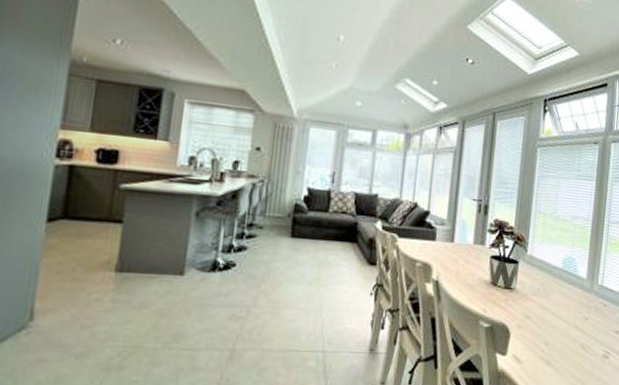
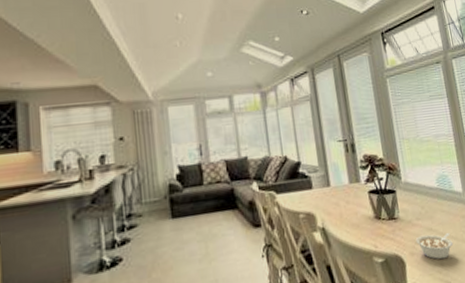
legume: none [526,311,564,339] -> present [415,233,453,260]

